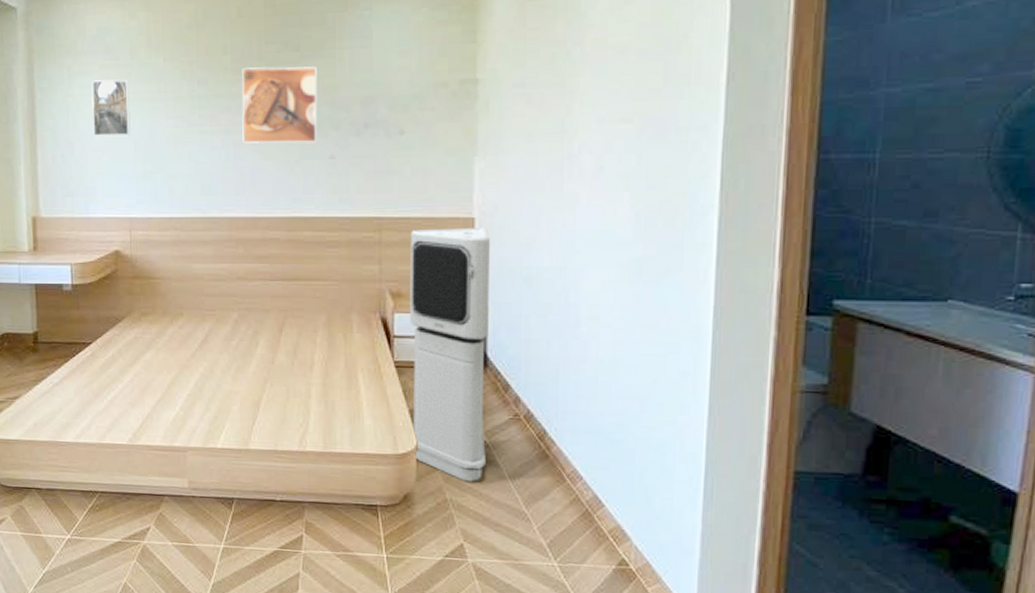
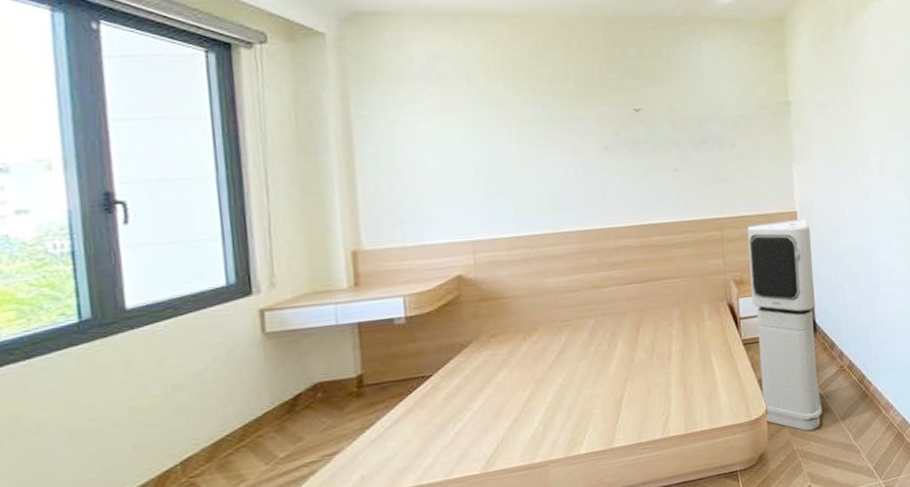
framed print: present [91,79,131,137] -> none [422,105,470,162]
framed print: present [242,66,318,144] -> none [586,92,660,162]

